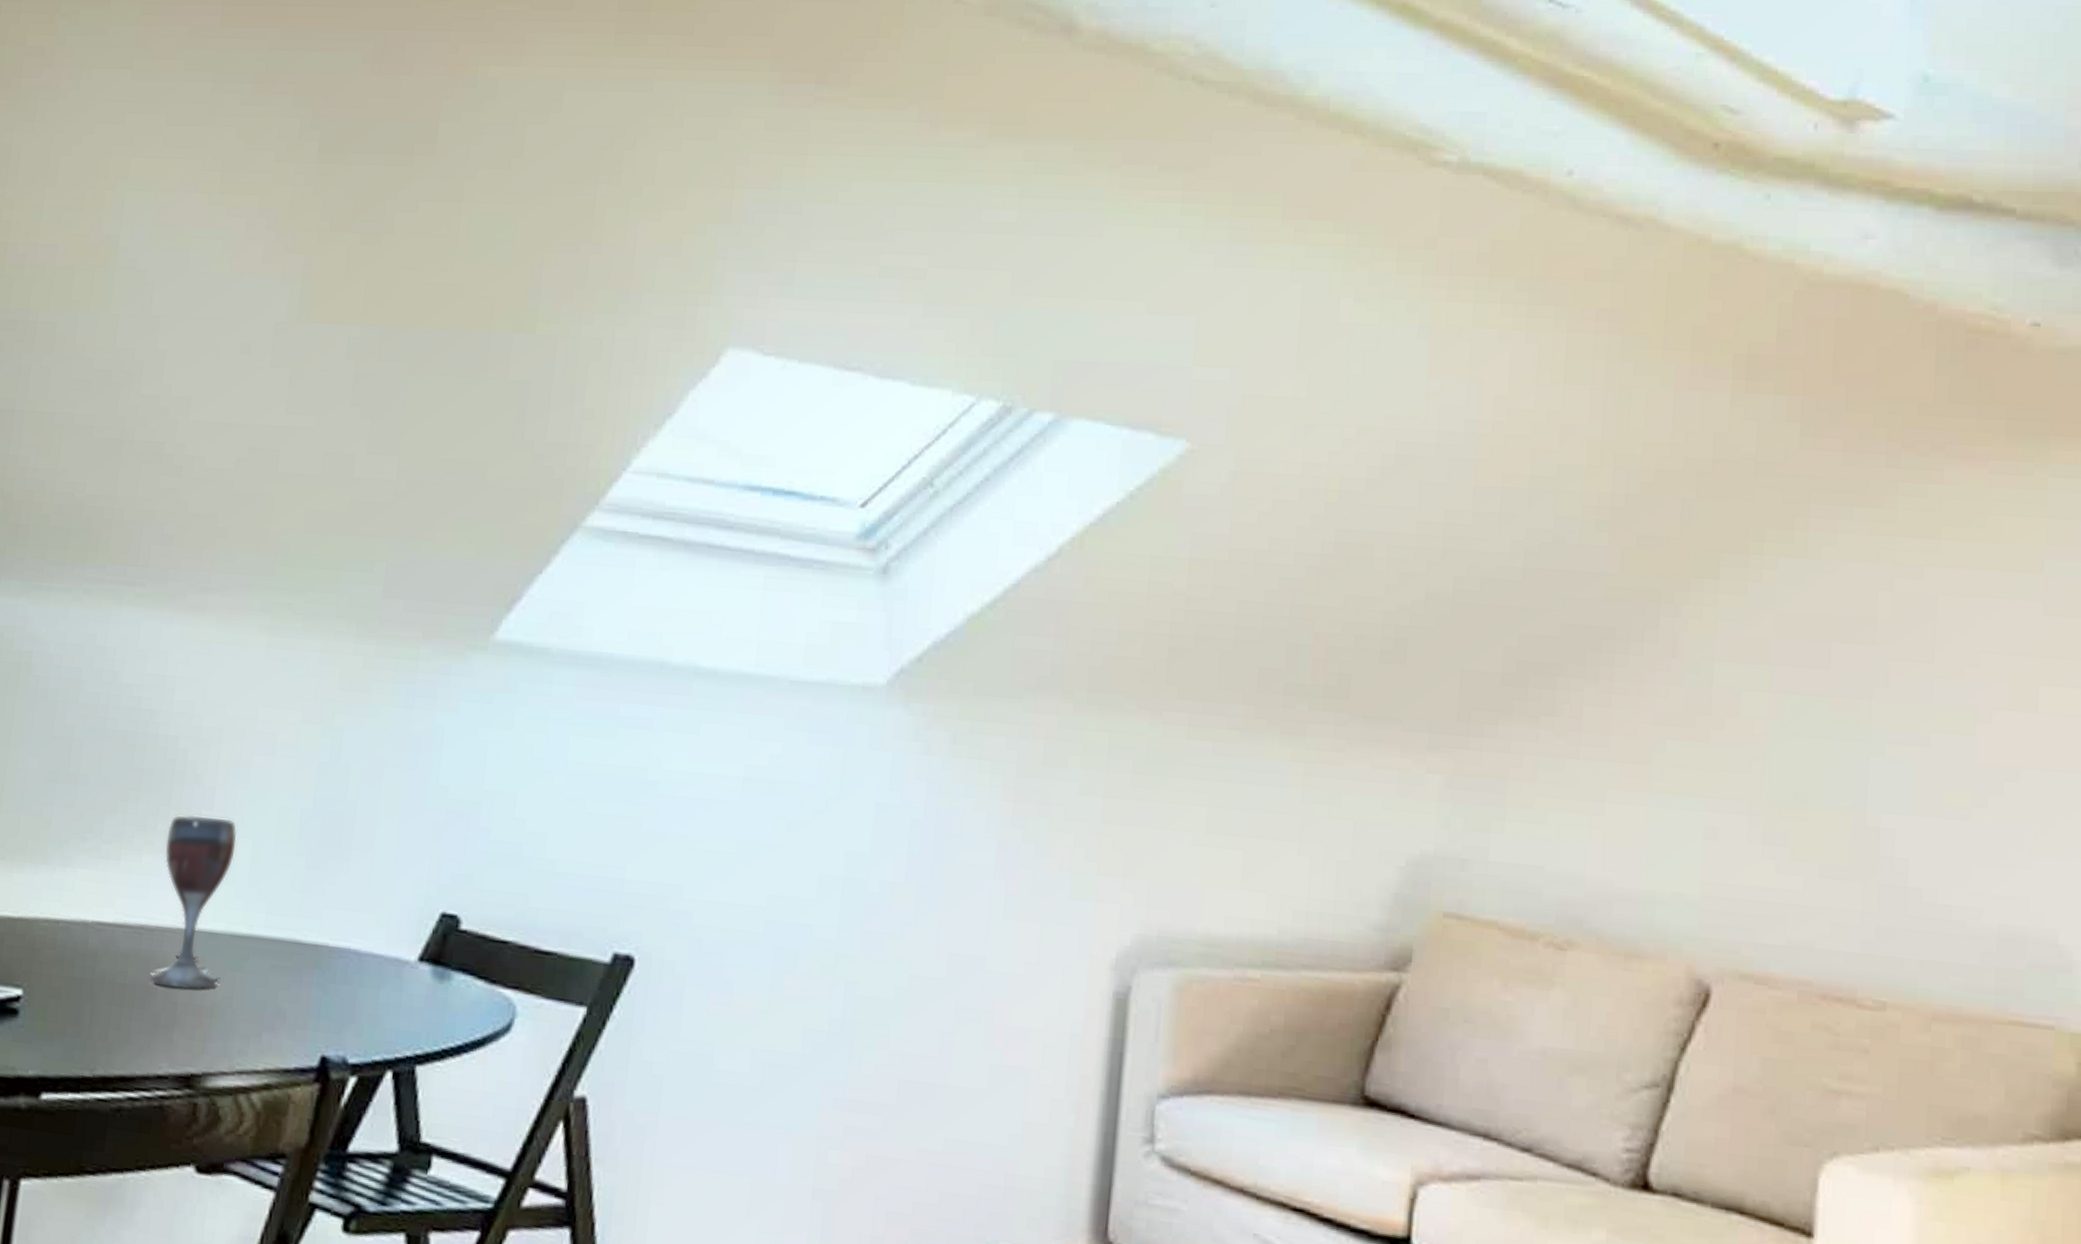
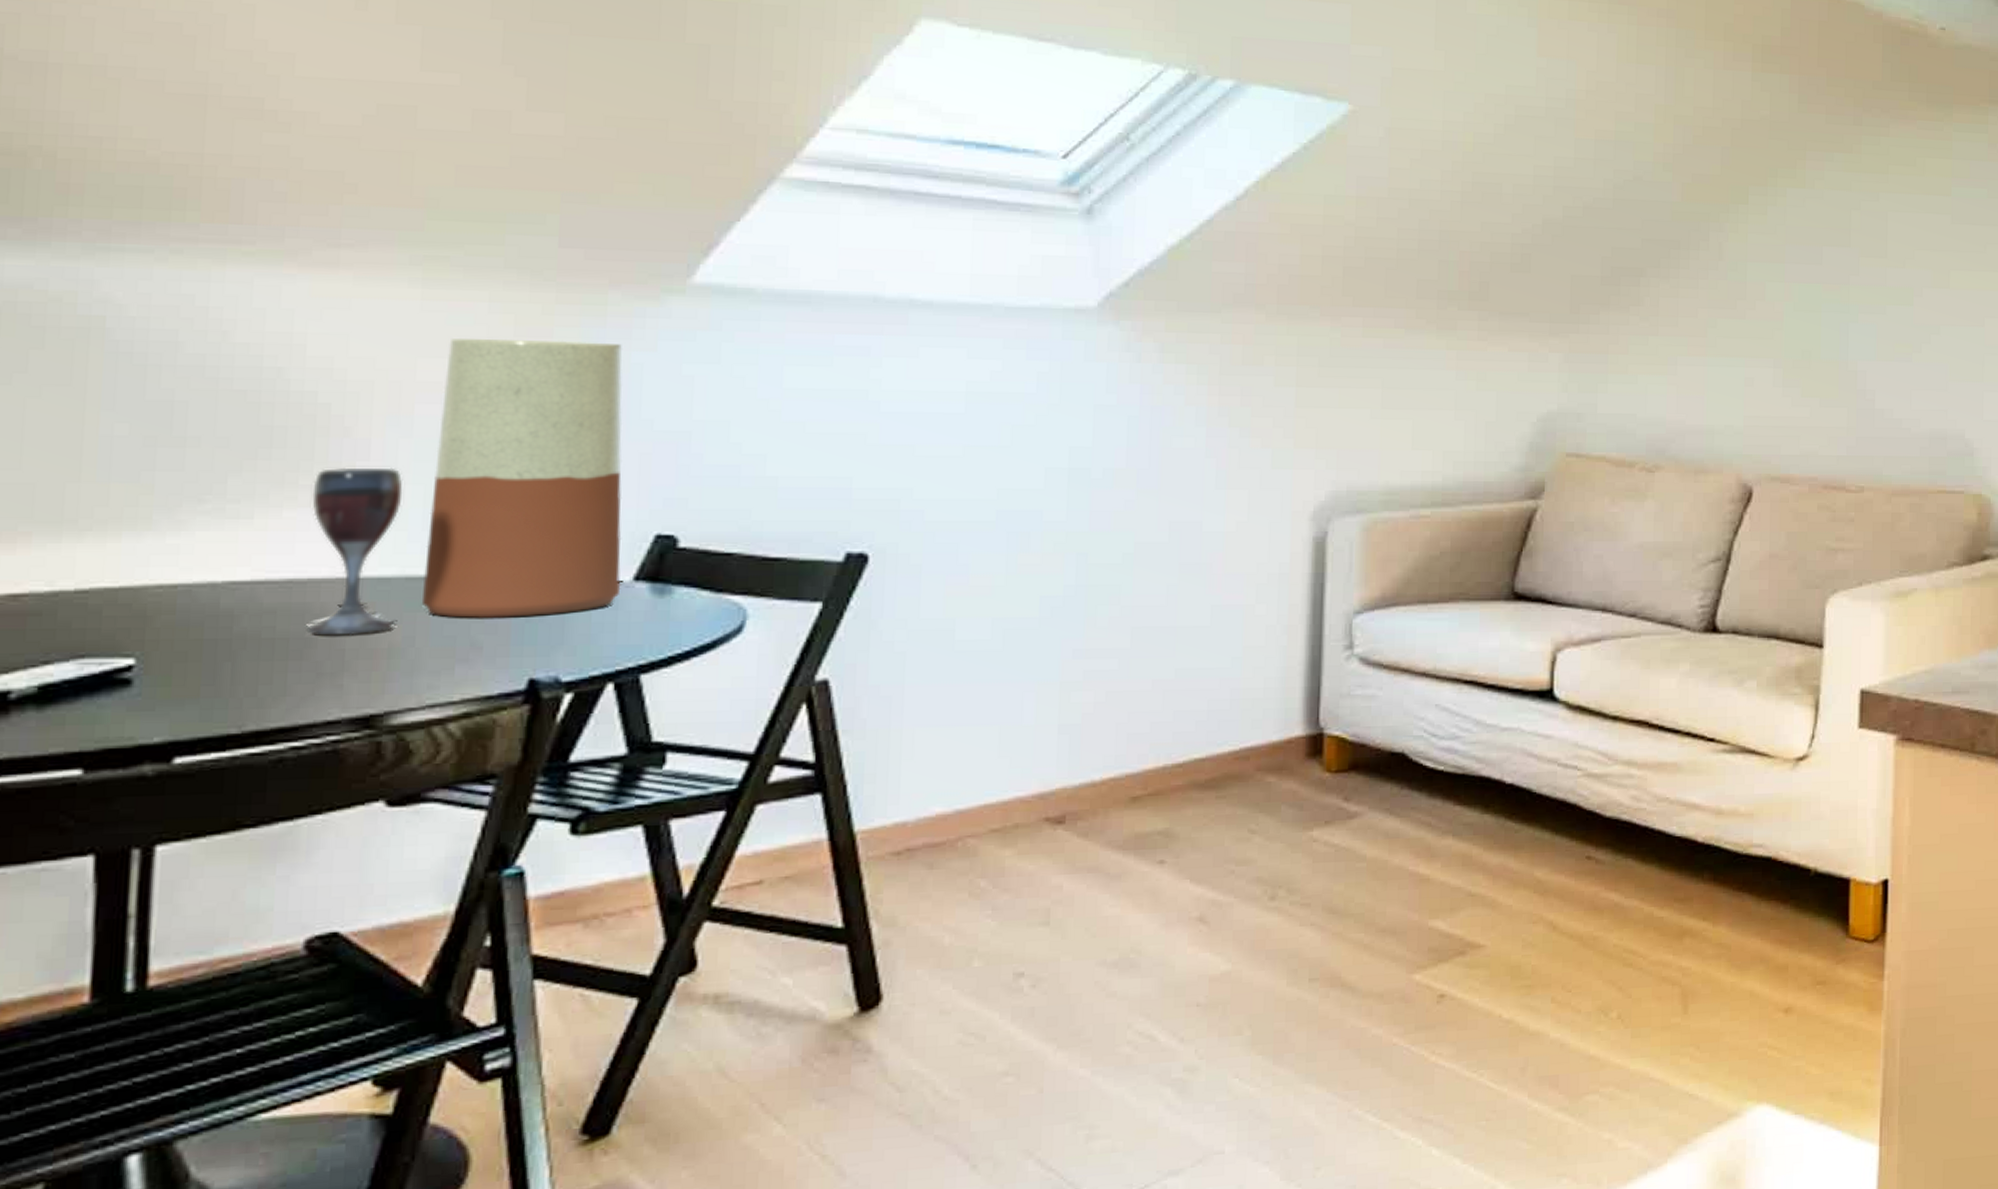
vase: none [240,689,429,990] -> present [421,339,623,619]

